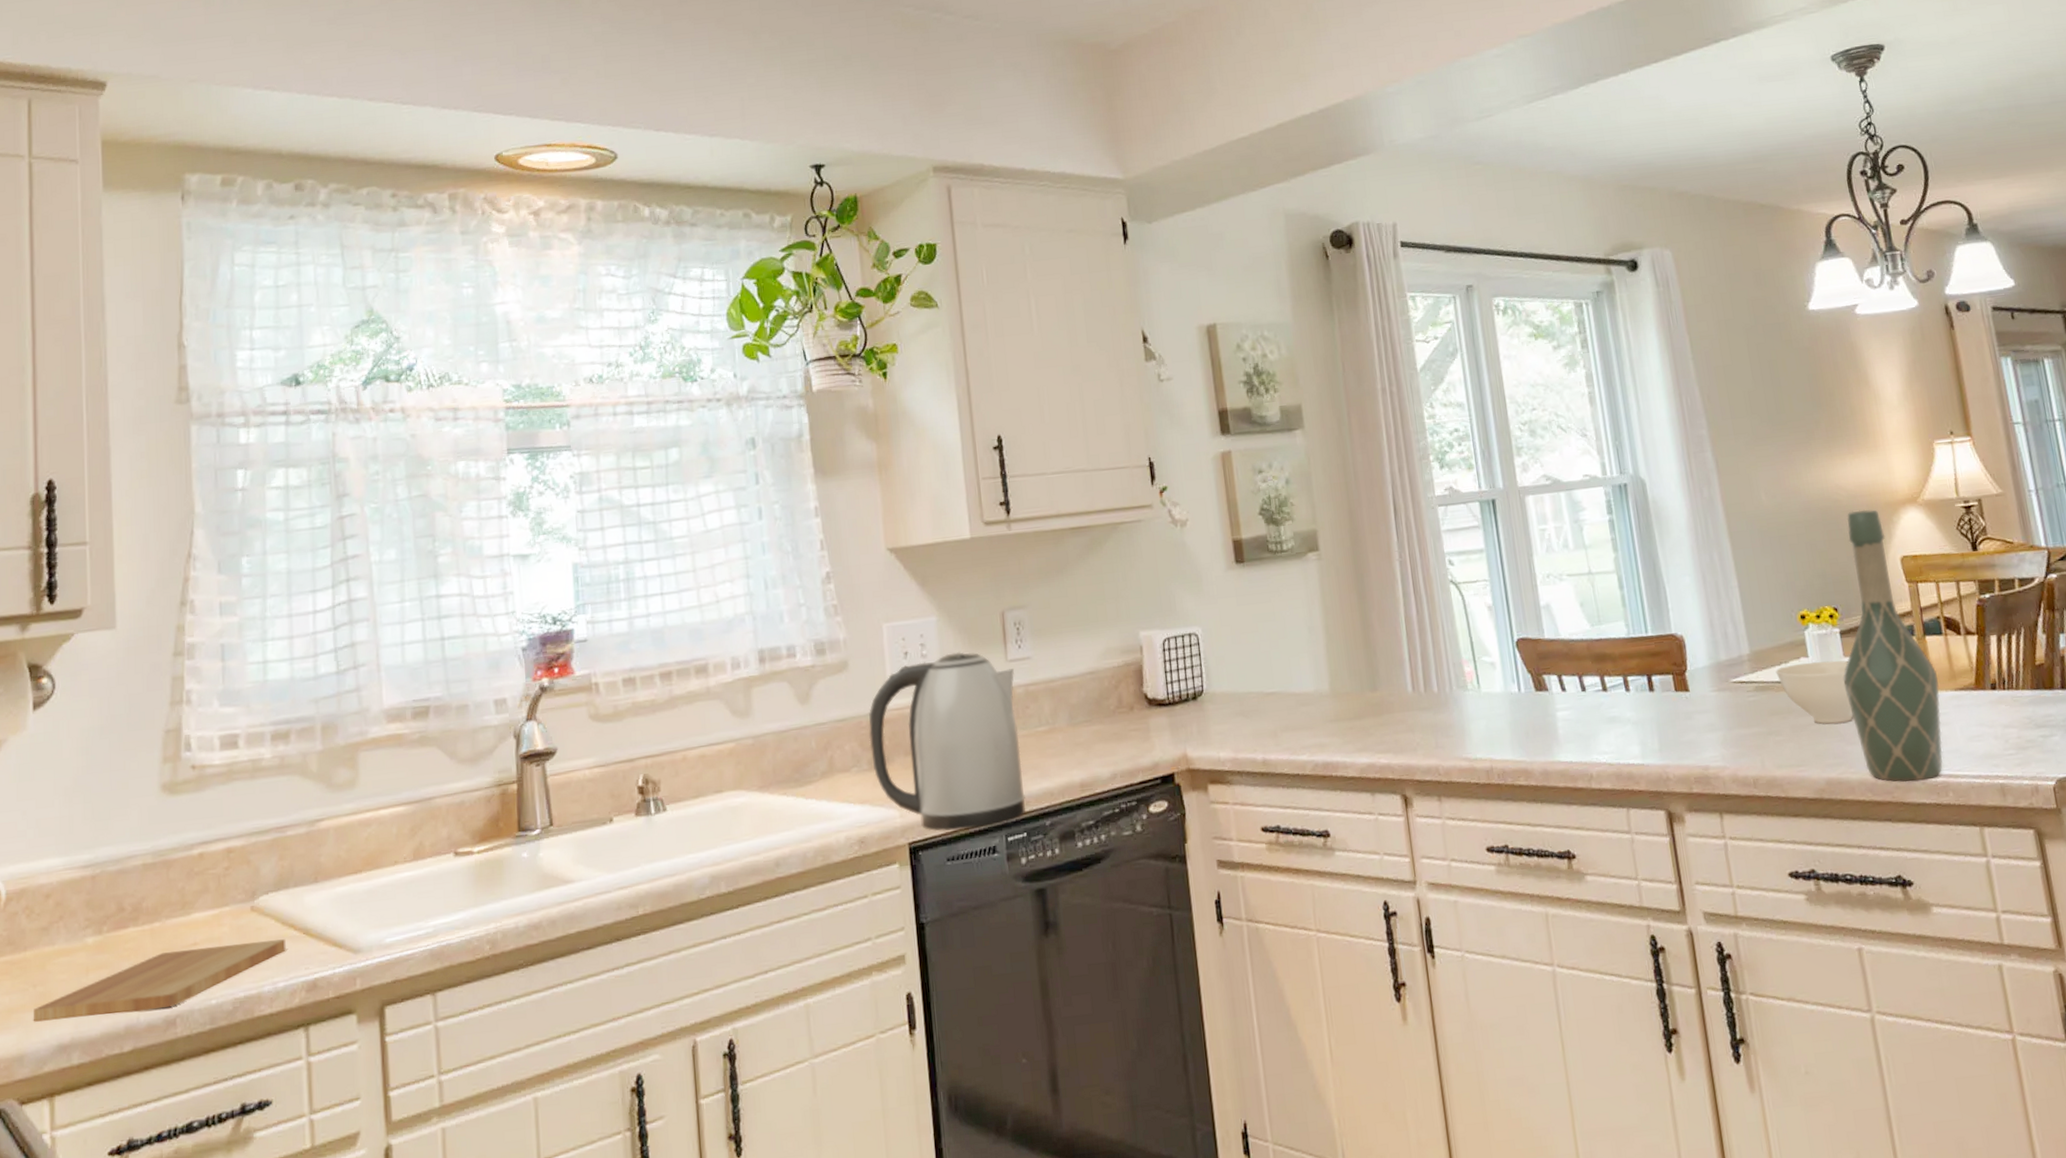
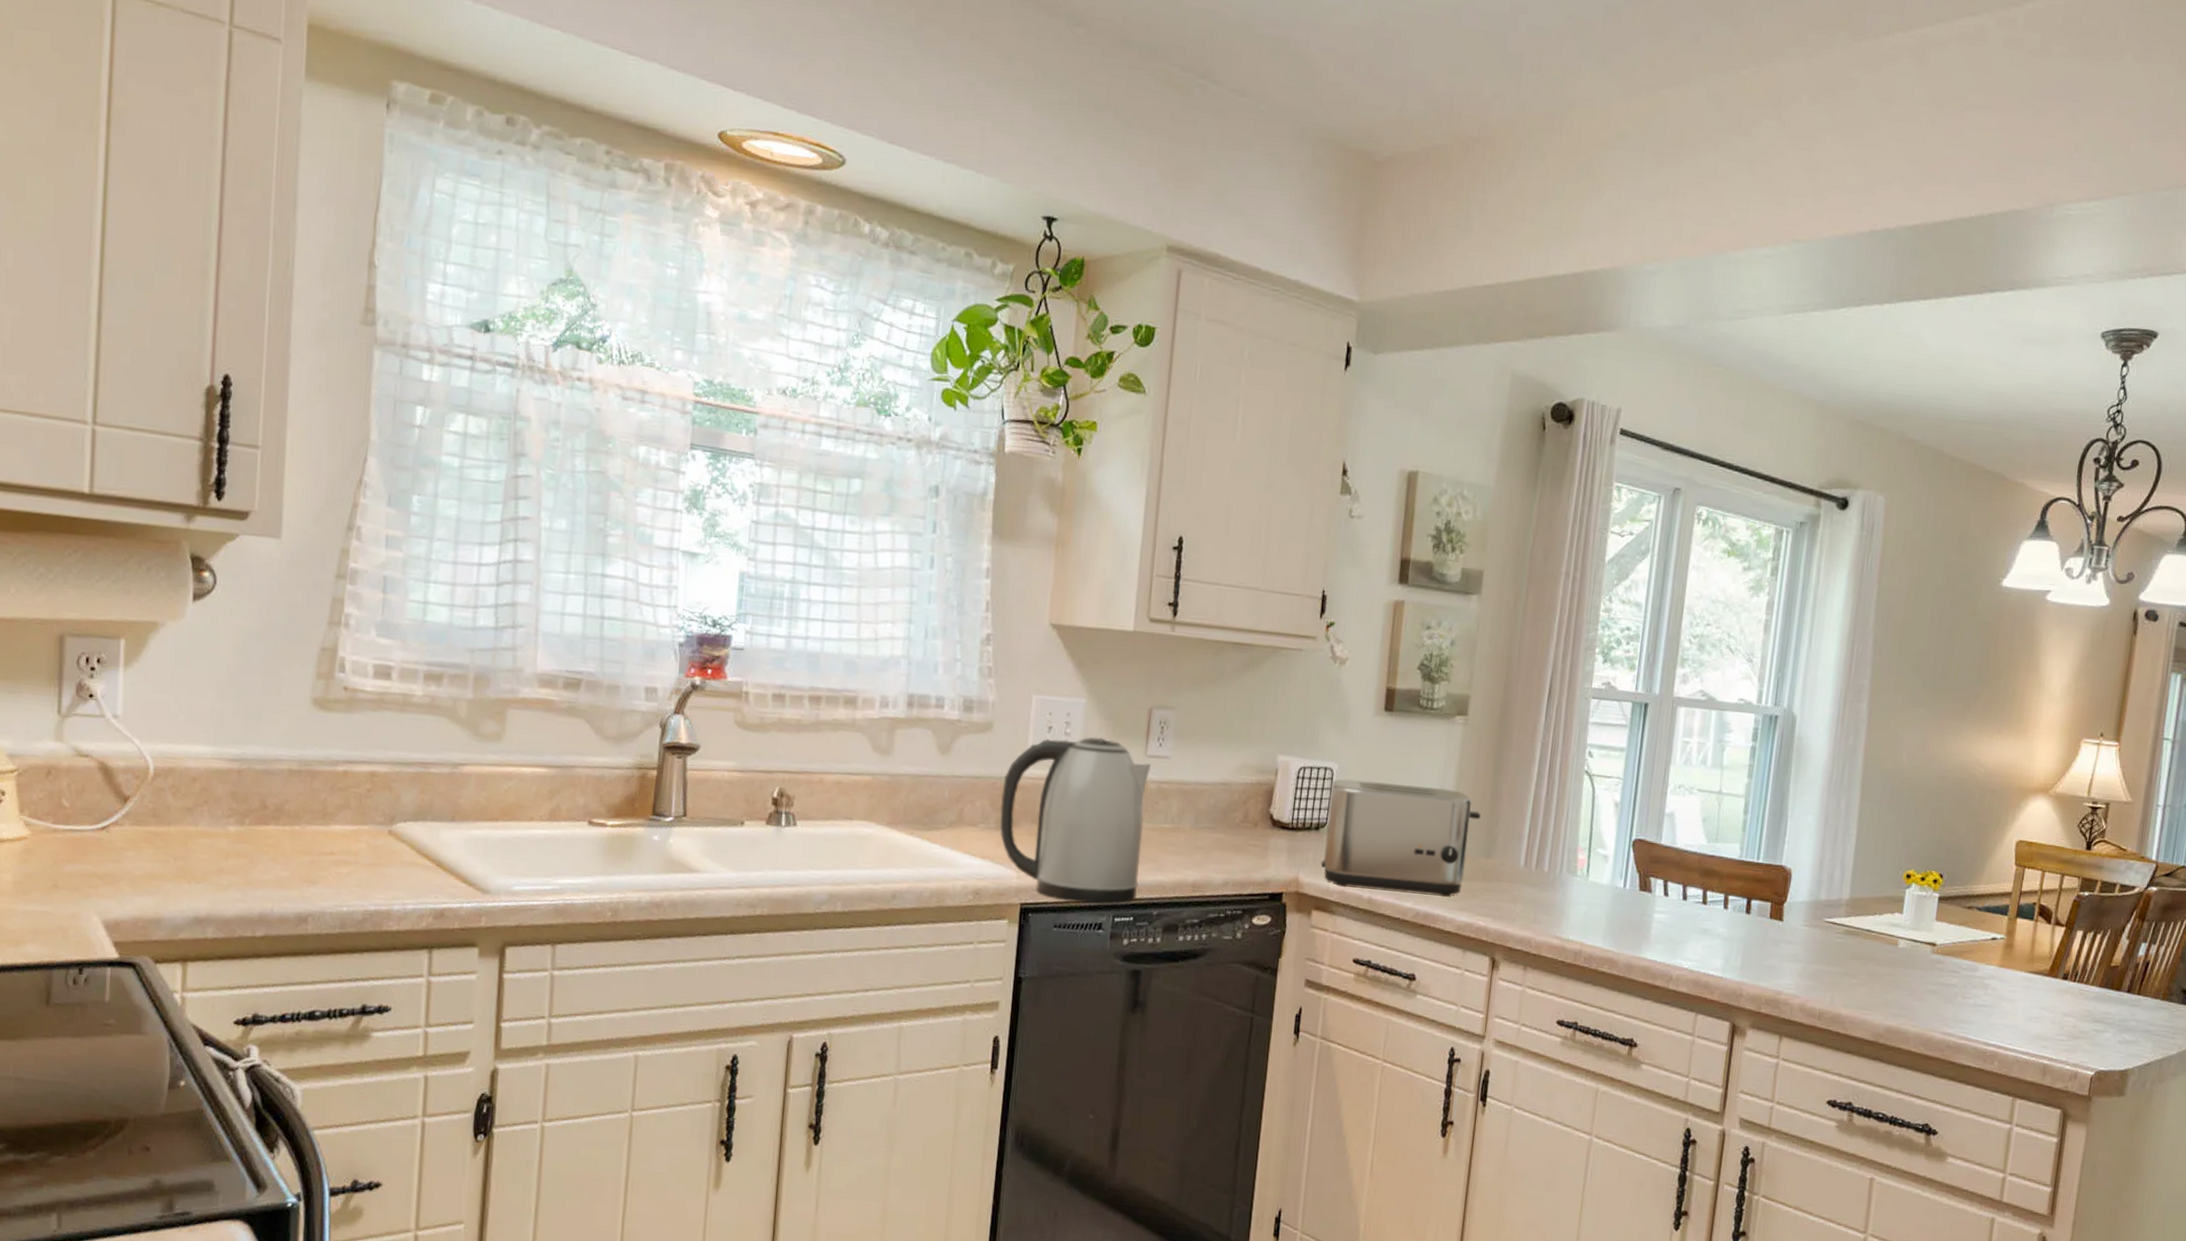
cutting board: present [34,939,286,1022] -> none [173,854,419,905]
toaster: none [1199,628,1357,753] -> present [1320,779,1481,896]
bowl: present [1775,660,1854,725] -> none [1868,917,1938,981]
wine bottle: present [1843,509,1943,783] -> none [1926,788,2017,1047]

